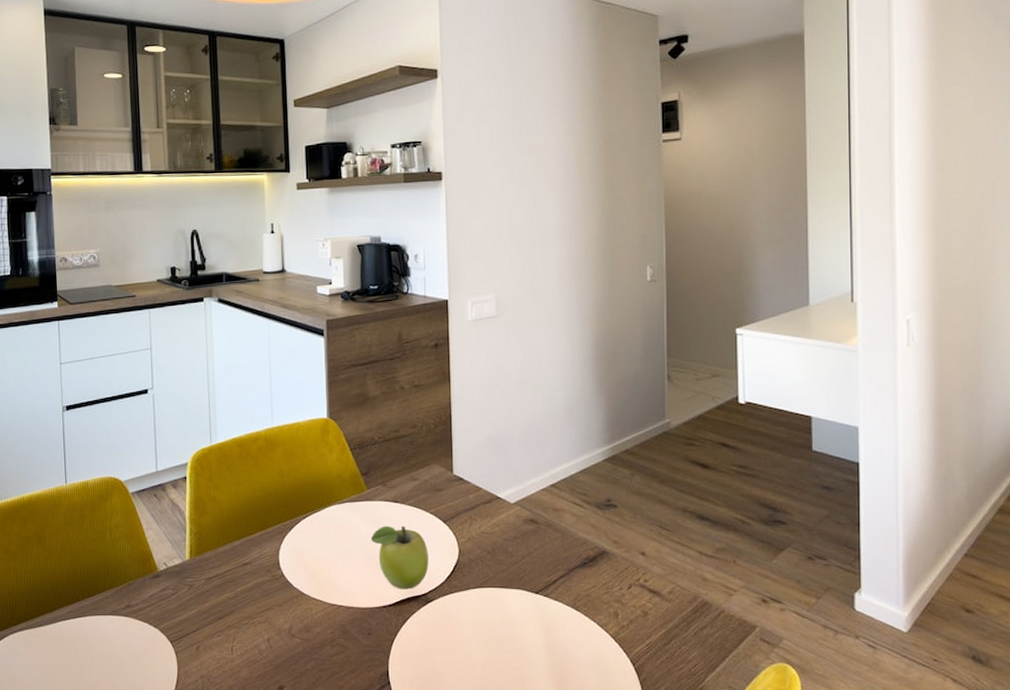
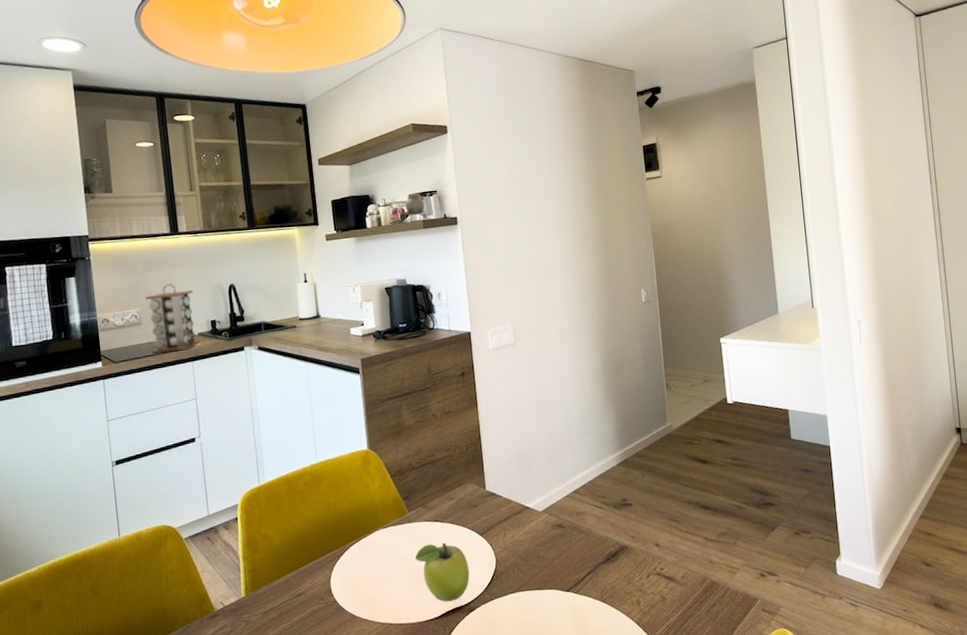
spice rack: none [104,225,158,298] -> present [144,283,200,354]
jar: none [385,142,407,168] -> present [405,192,425,216]

